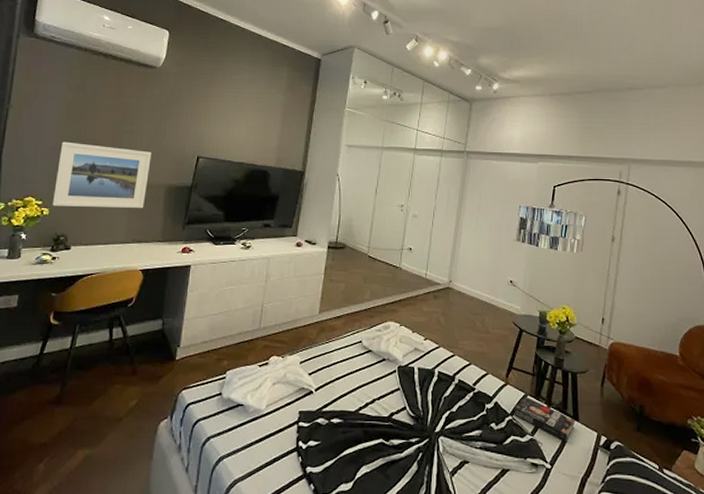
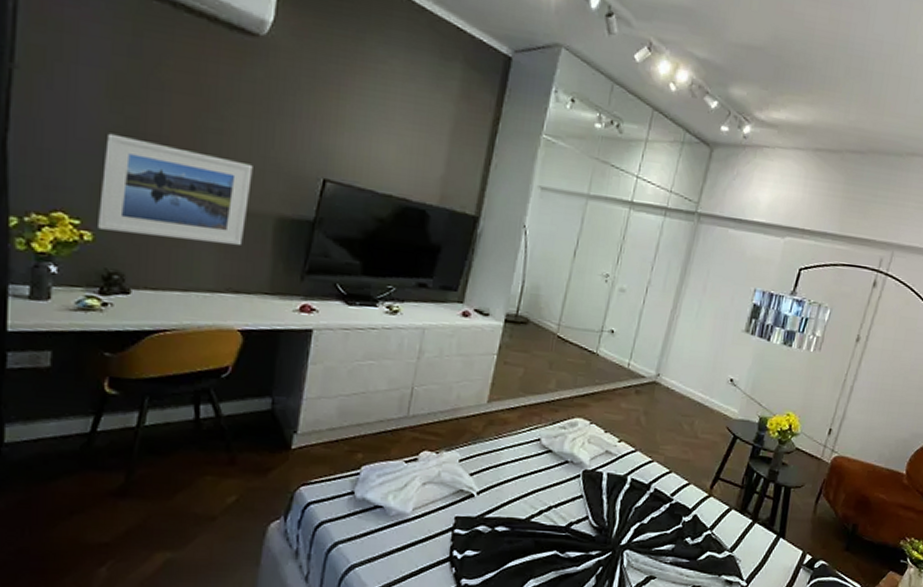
book: present [514,396,576,442] -> none [713,510,781,560]

